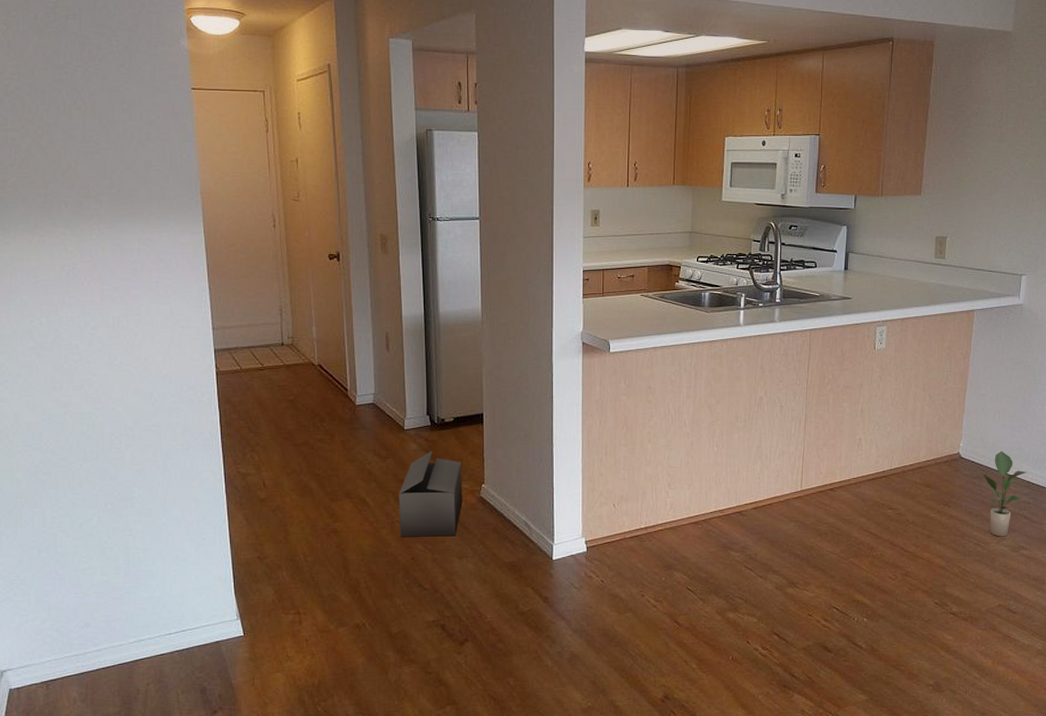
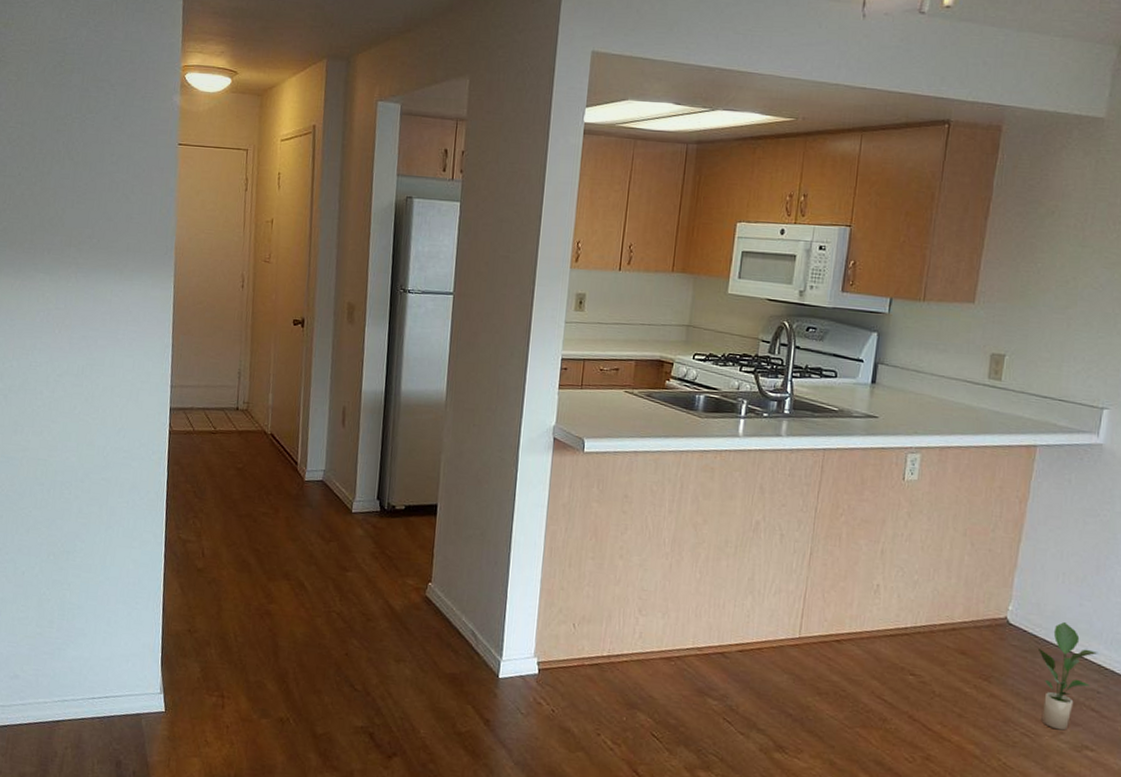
cardboard box: present [399,450,463,537] -> none [335,538,409,636]

